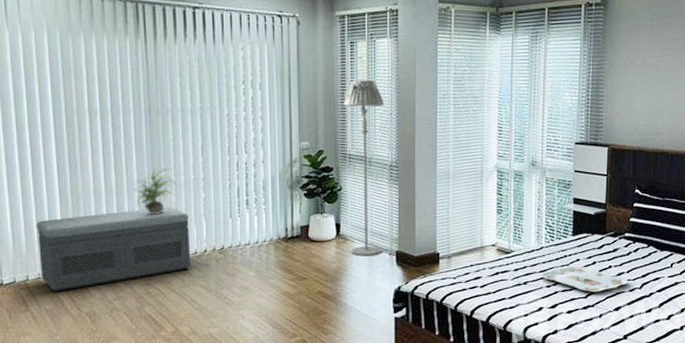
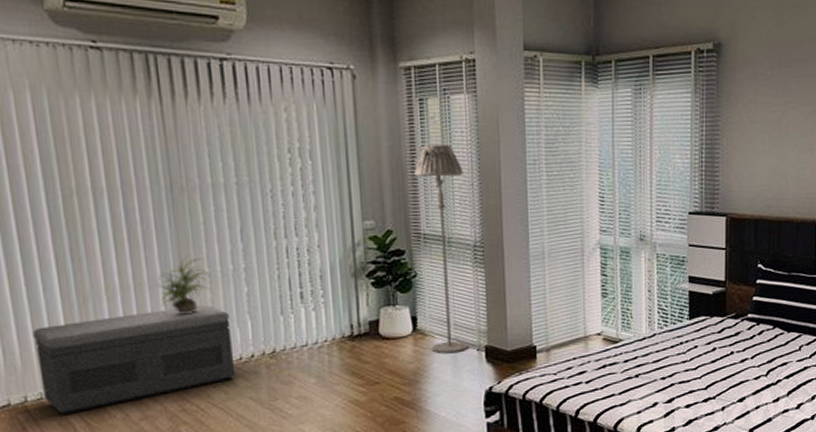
serving tray: present [542,266,629,292] -> none [655,353,753,383]

